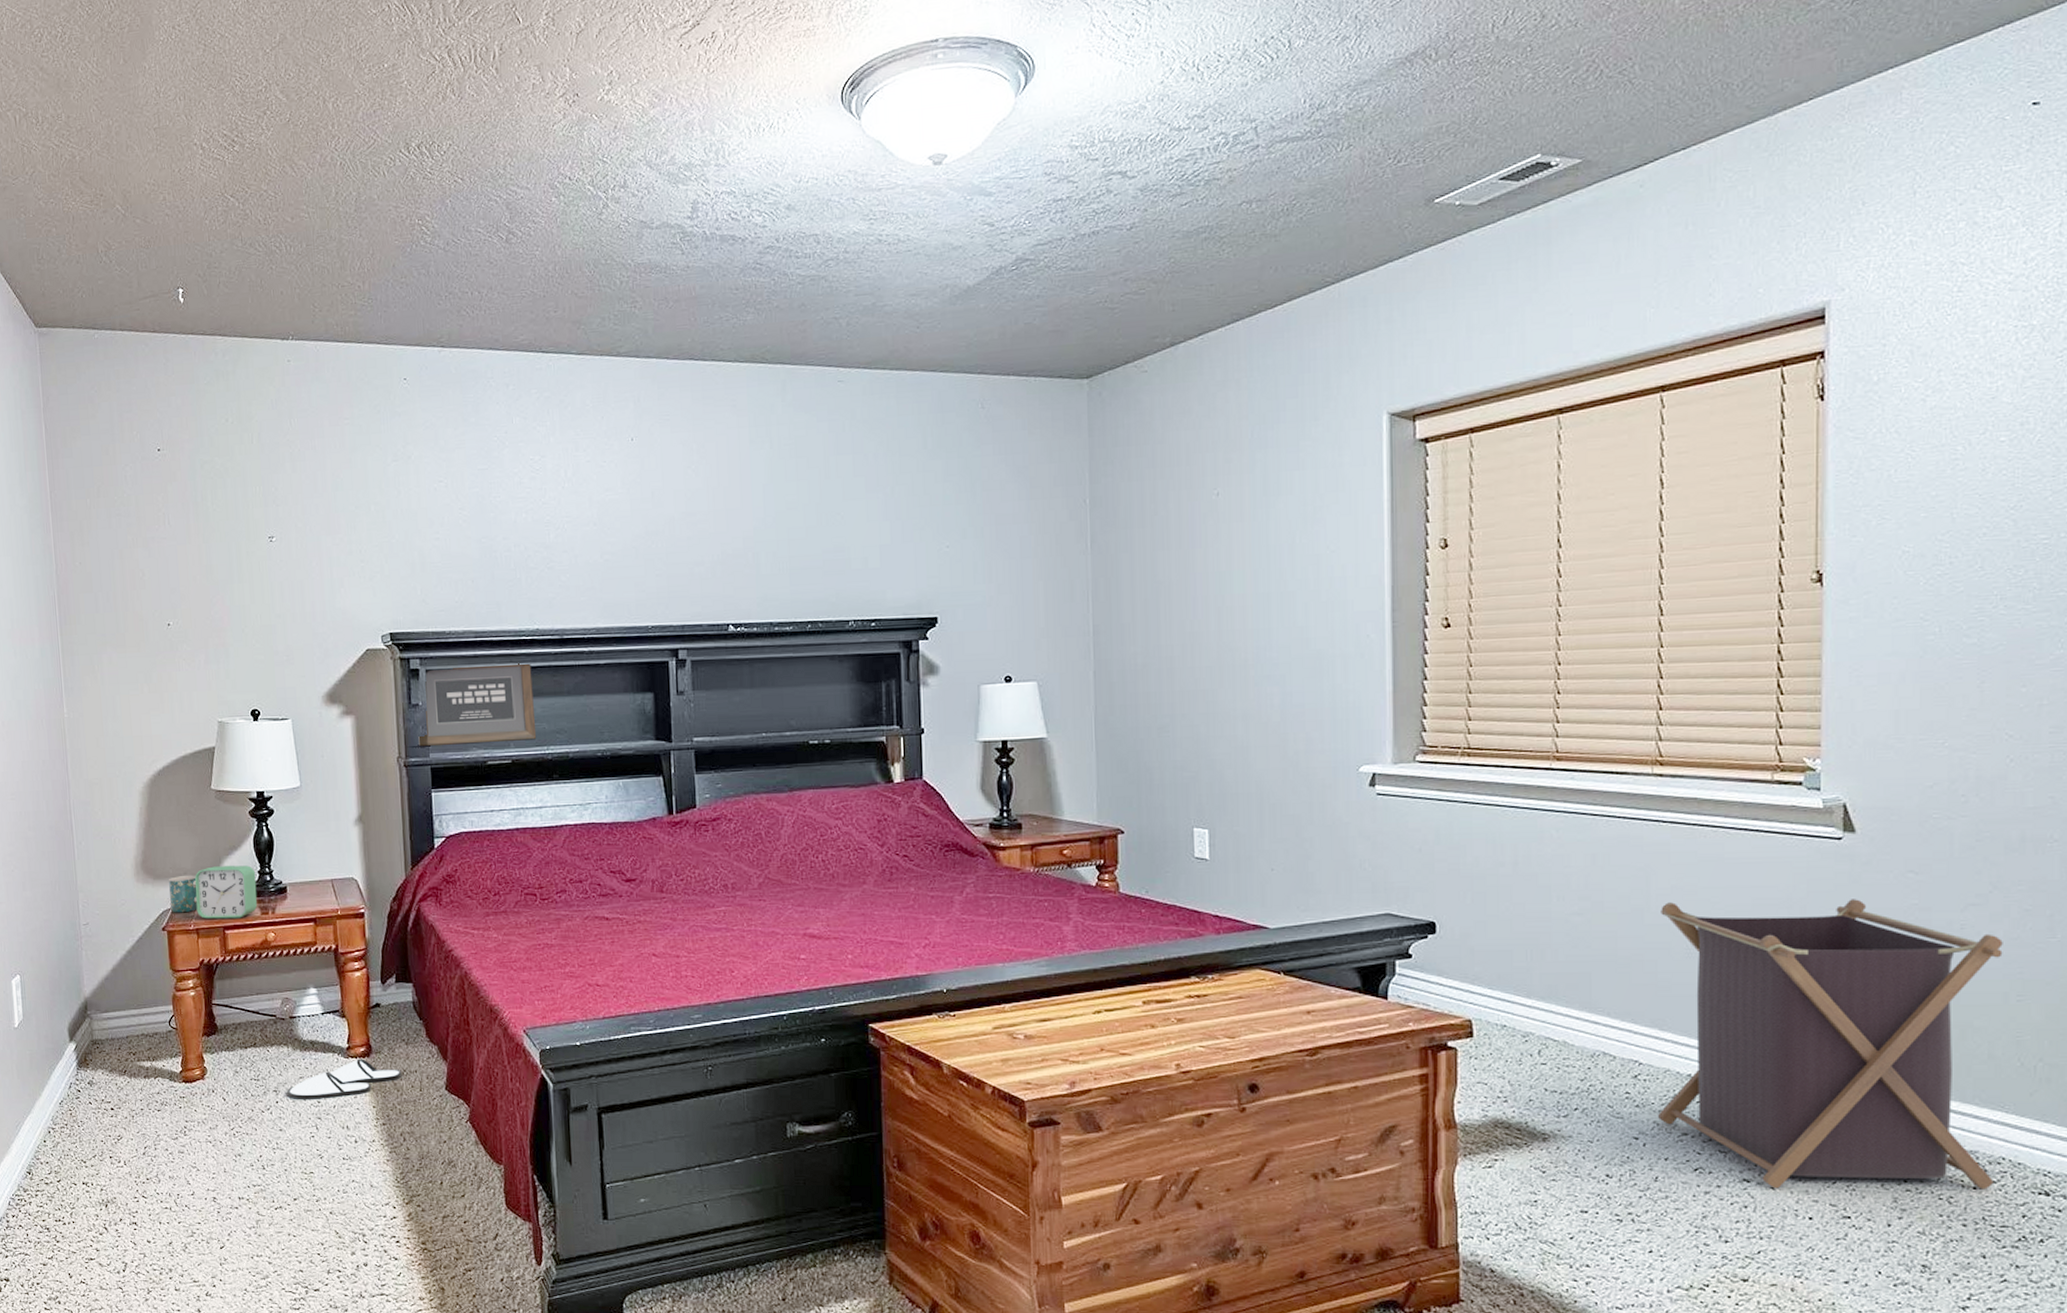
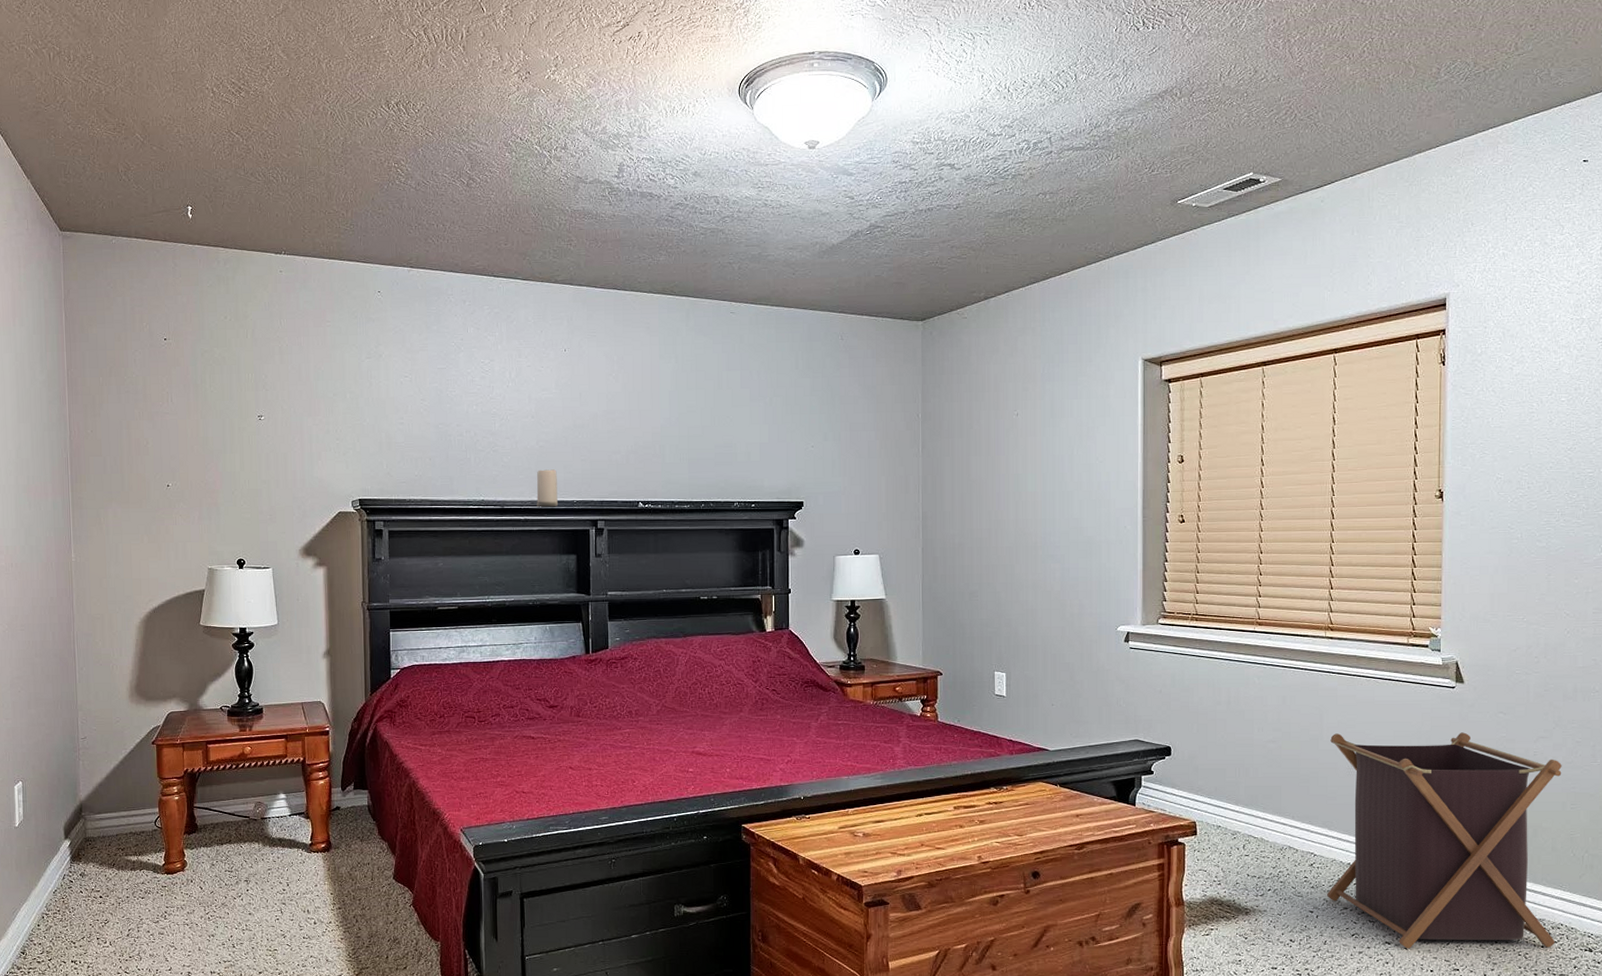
mug: present [168,876,198,913] -> none [159,698,184,730]
alarm clock: present [194,865,257,919] -> none [182,690,237,735]
slippers: present [286,1058,402,1099] -> none [255,853,356,888]
picture frame: present [418,661,537,747] -> none [380,526,480,594]
candle: none [602,588,630,636] -> present [536,469,559,508]

